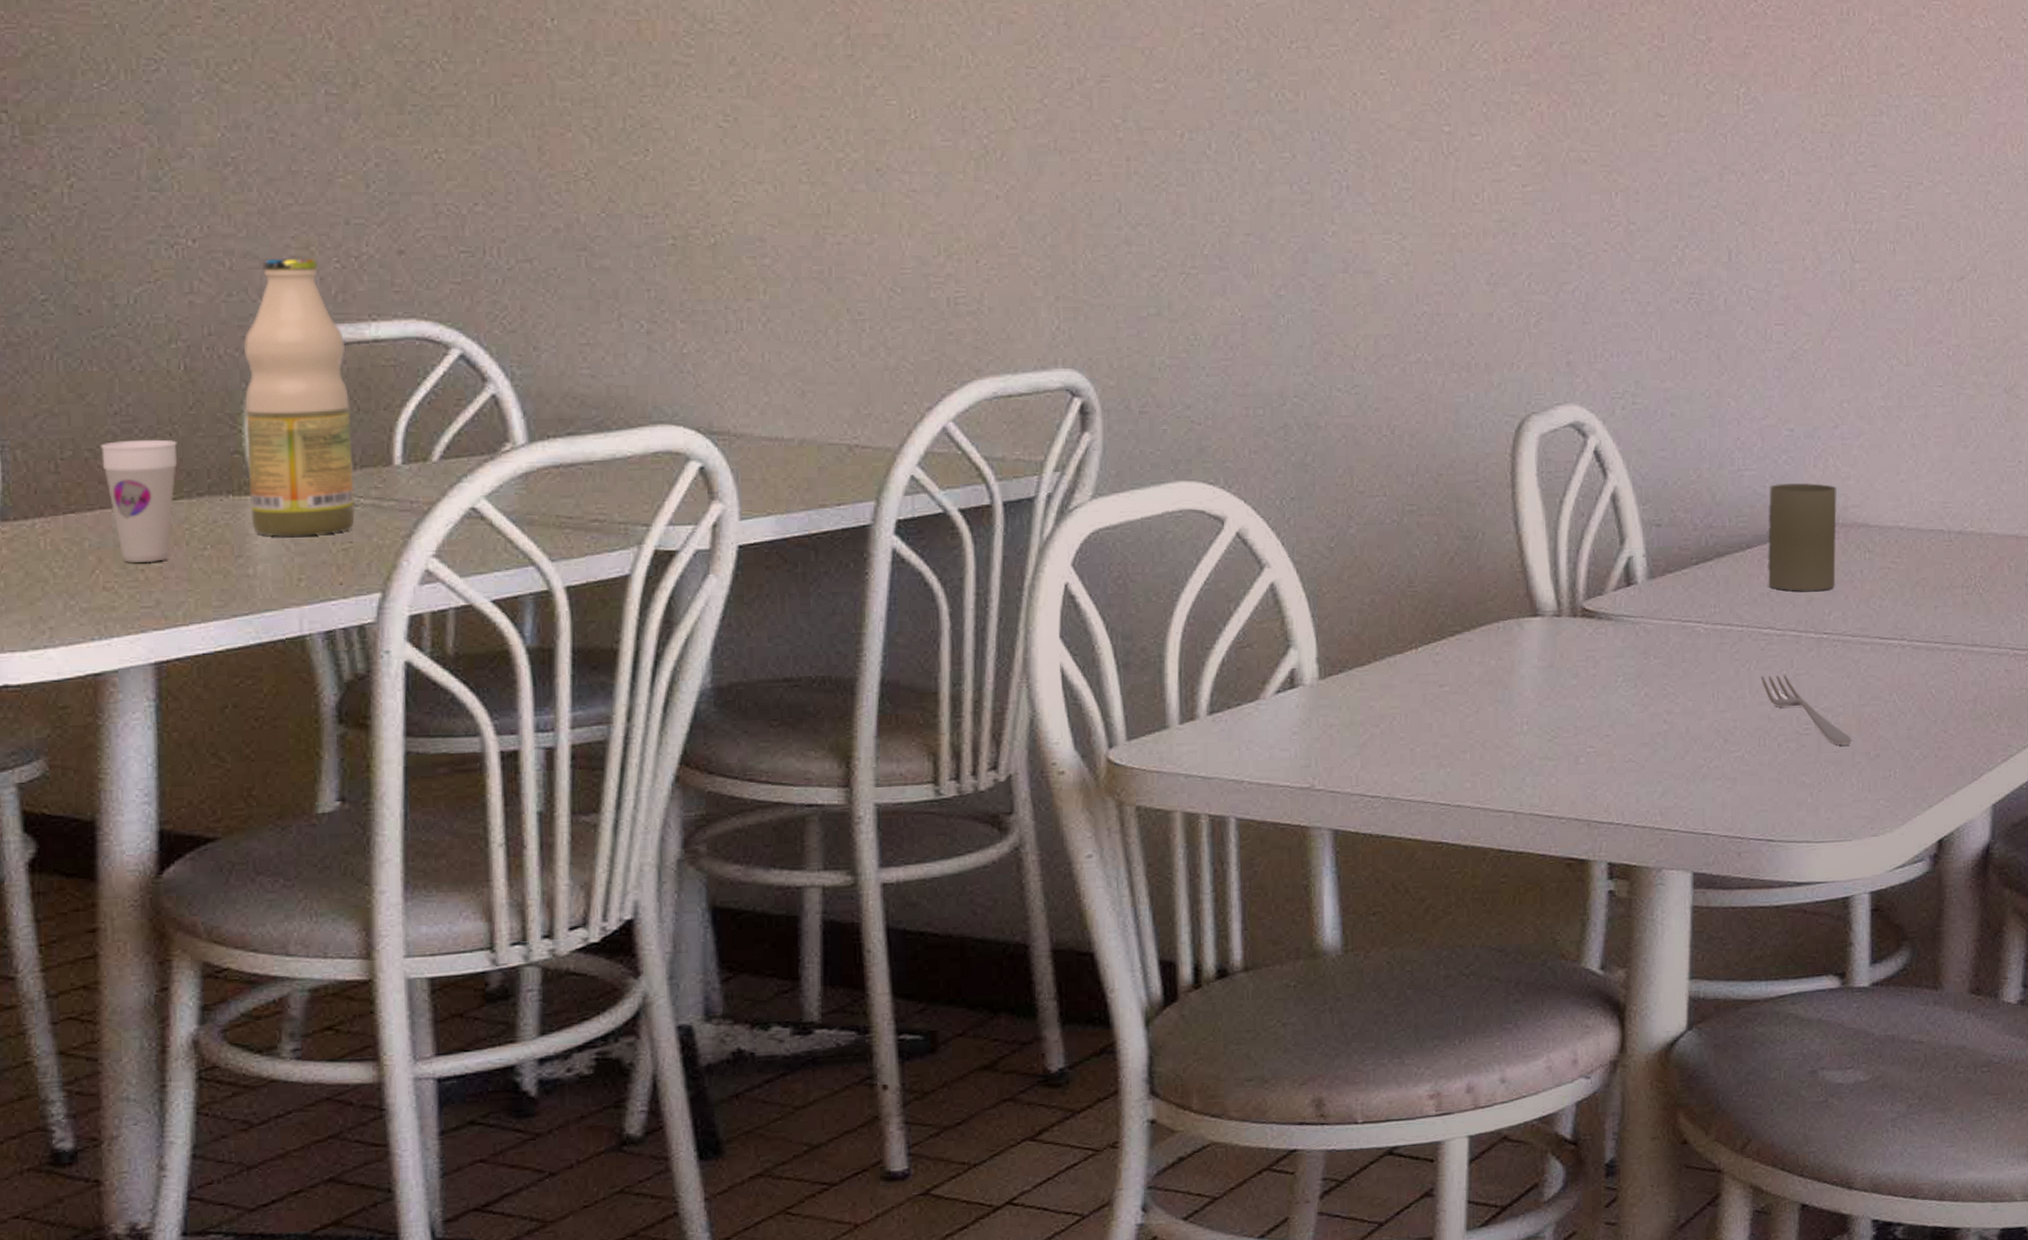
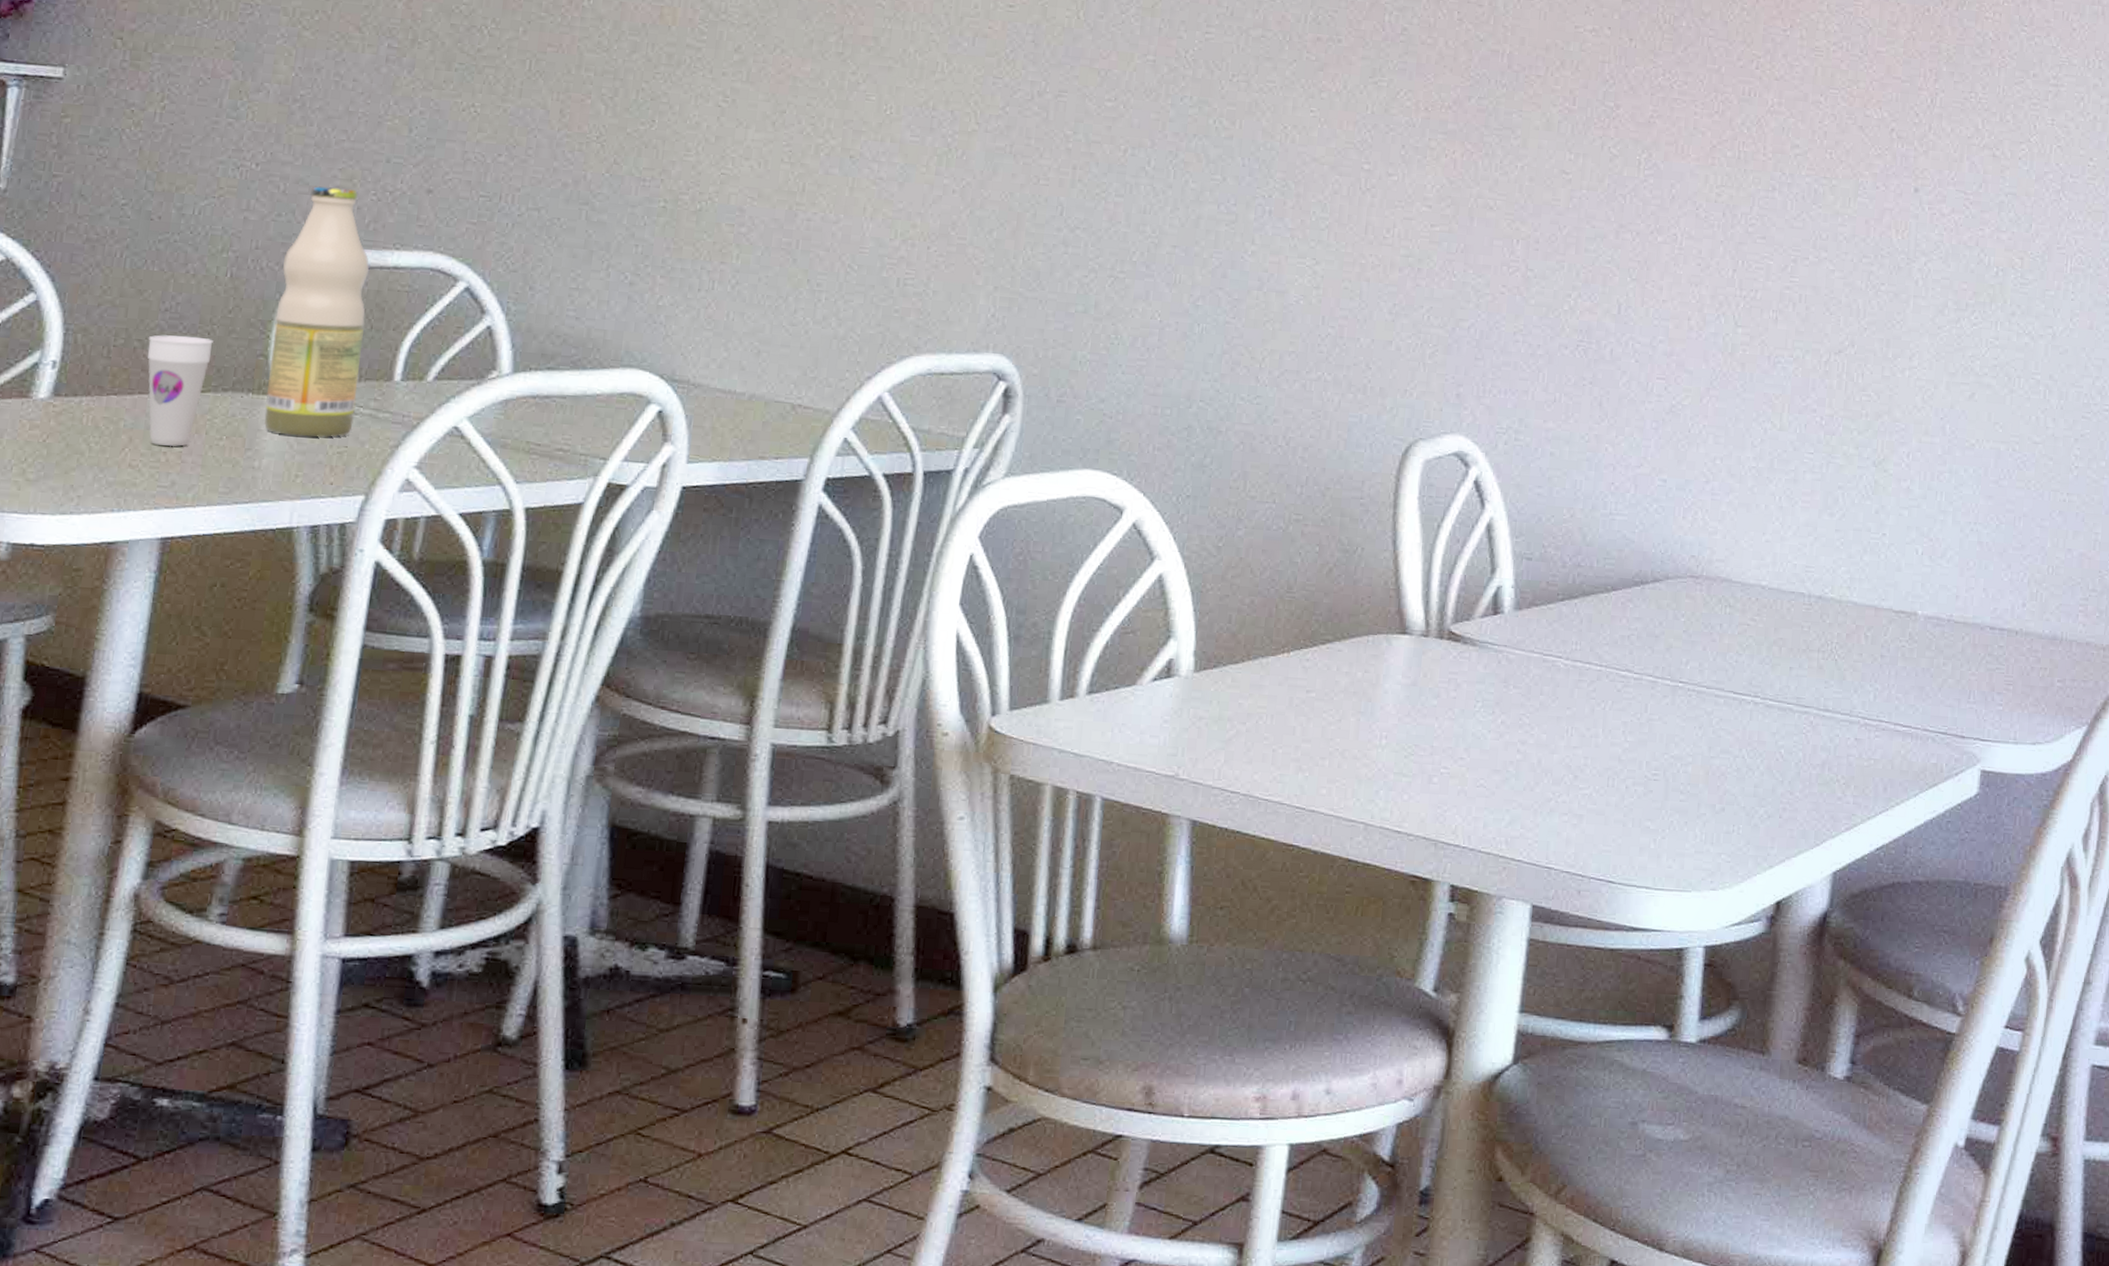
fork: present [1760,675,1852,746] -> none [1614,717,1699,796]
cup: present [1767,482,1837,591] -> none [1629,531,1703,640]

